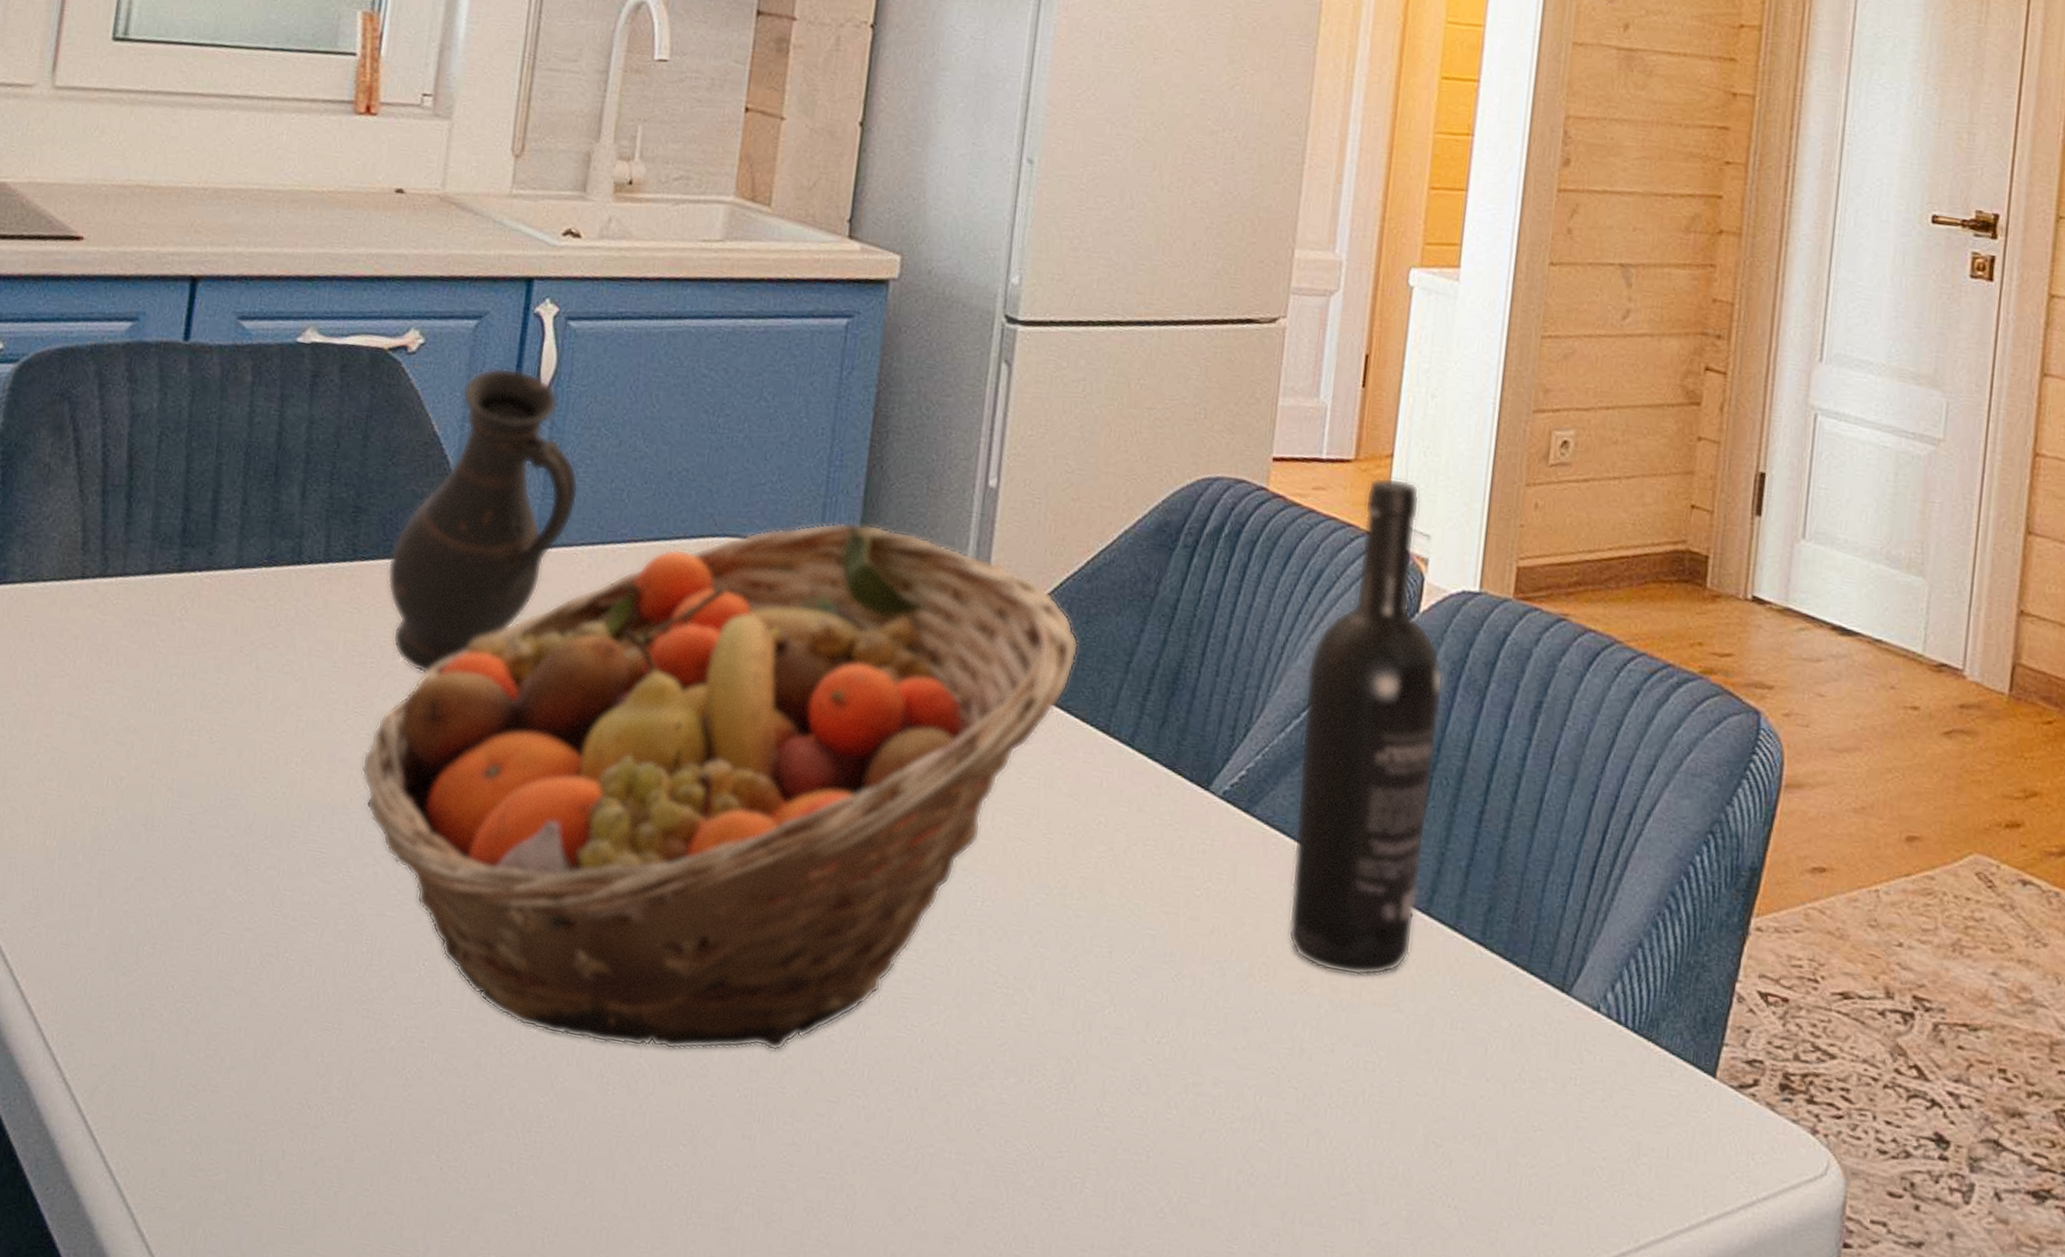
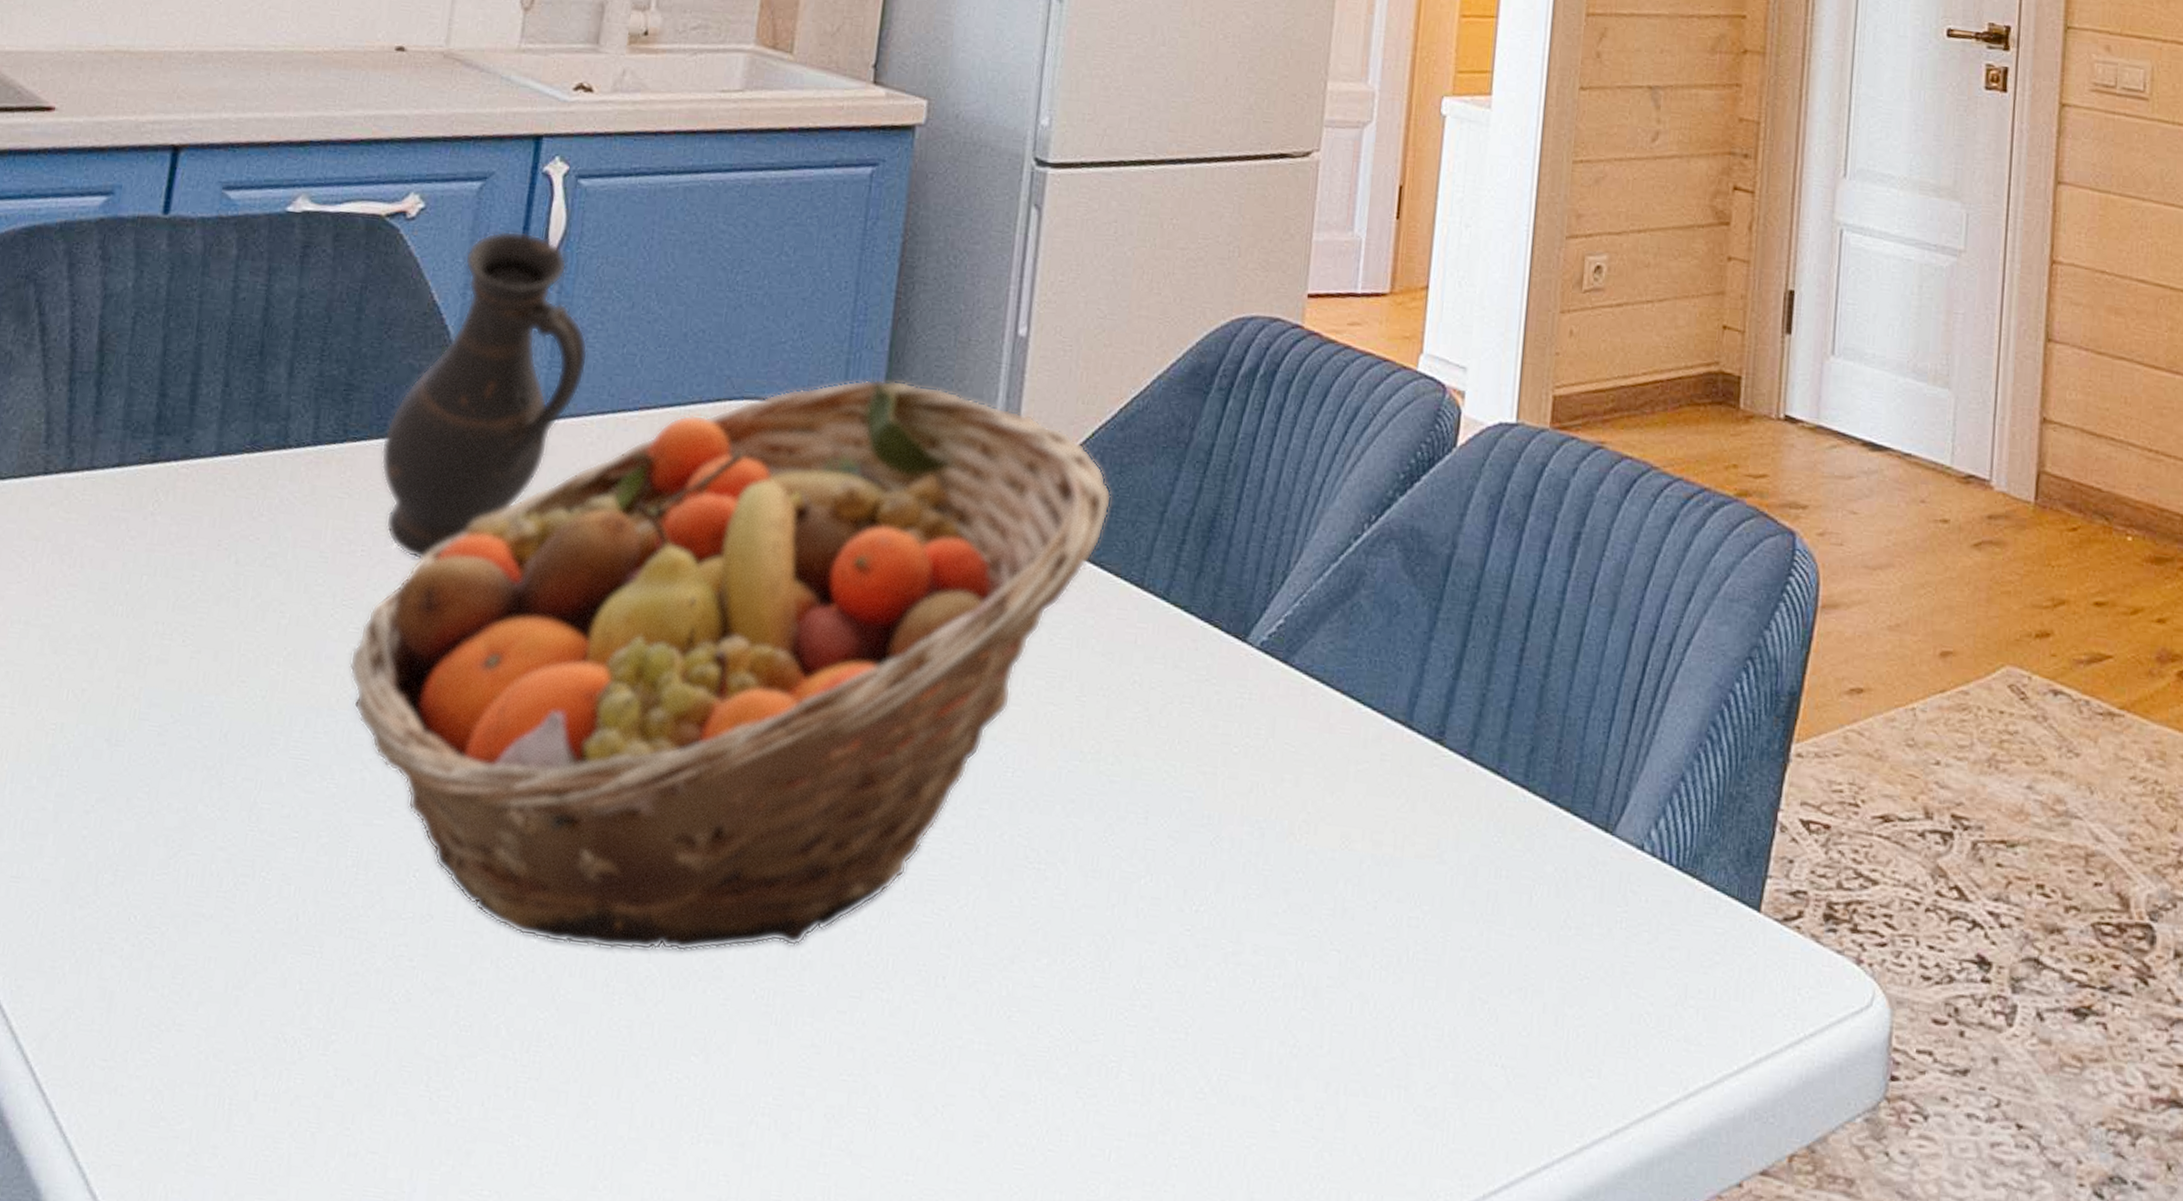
wine bottle: present [1288,477,1444,976] -> none [1328,309,1482,828]

